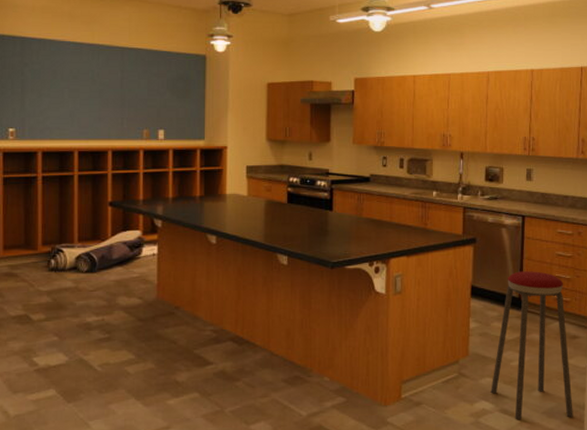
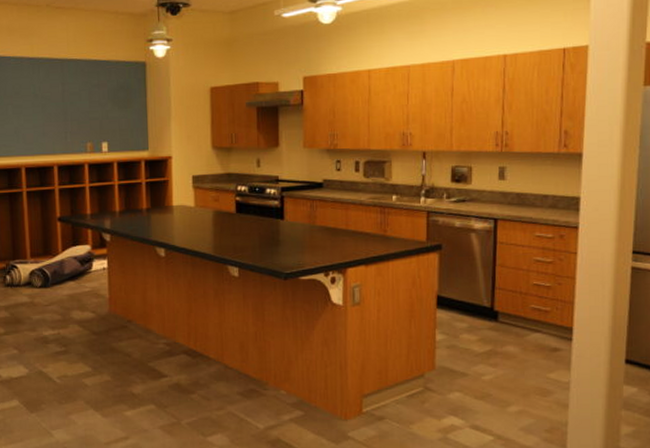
music stool: present [490,271,573,419] -> none [460,279,554,436]

